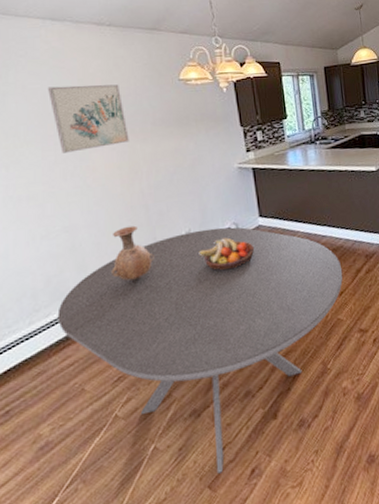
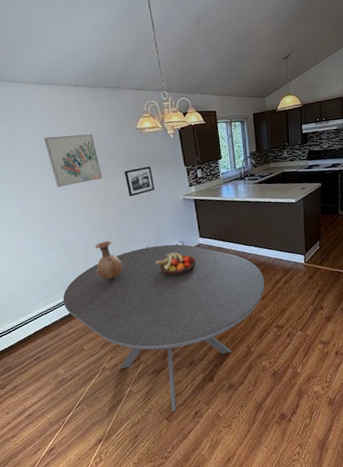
picture frame: none [159,126,202,166] -> present [124,166,155,197]

